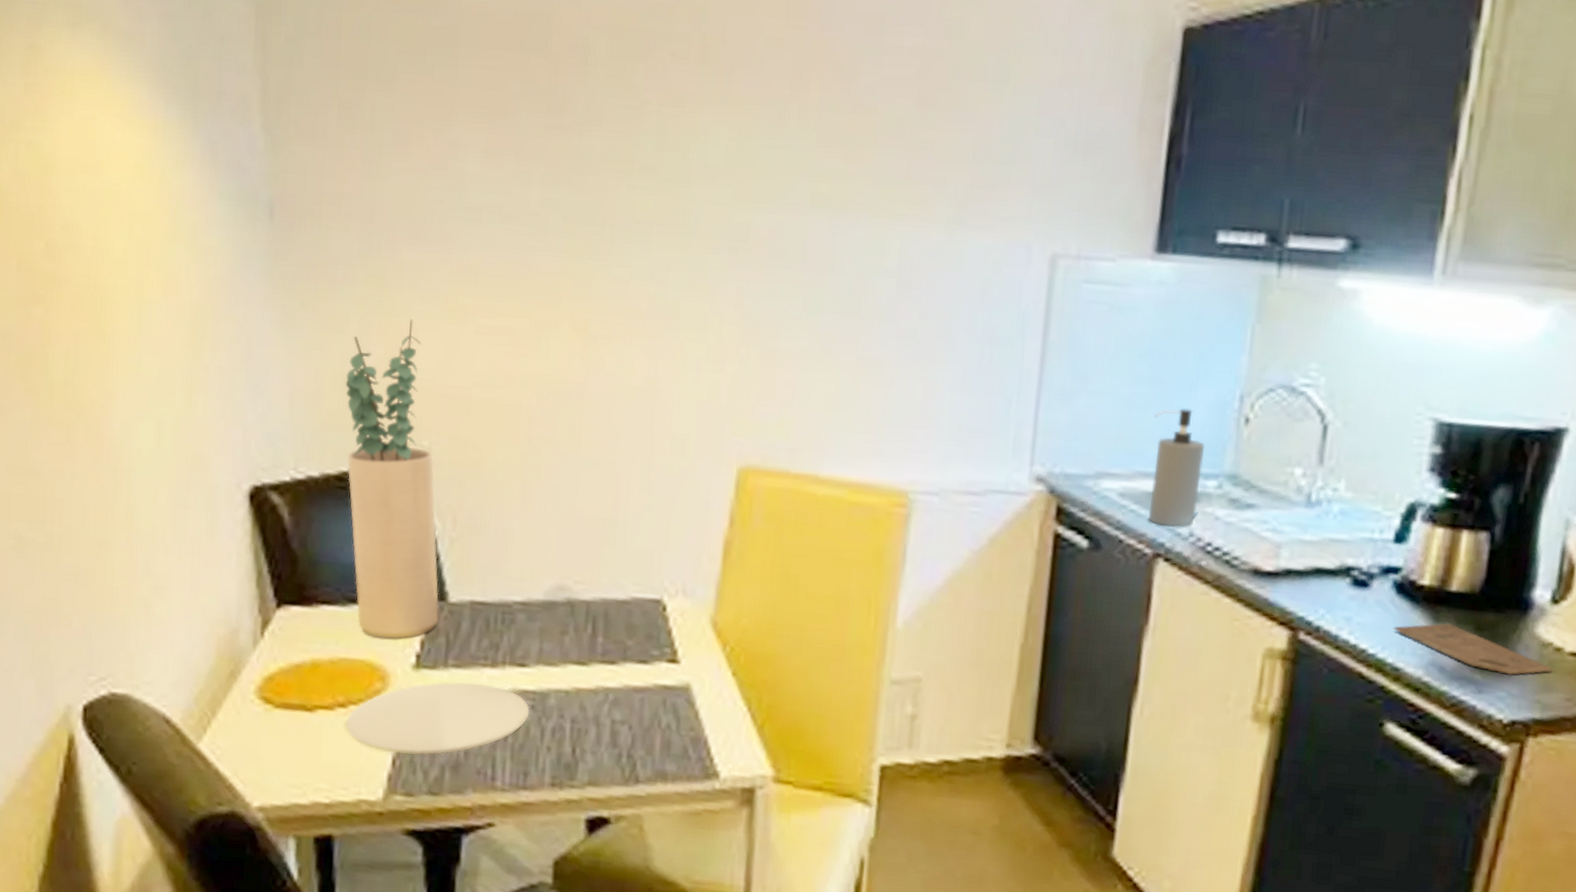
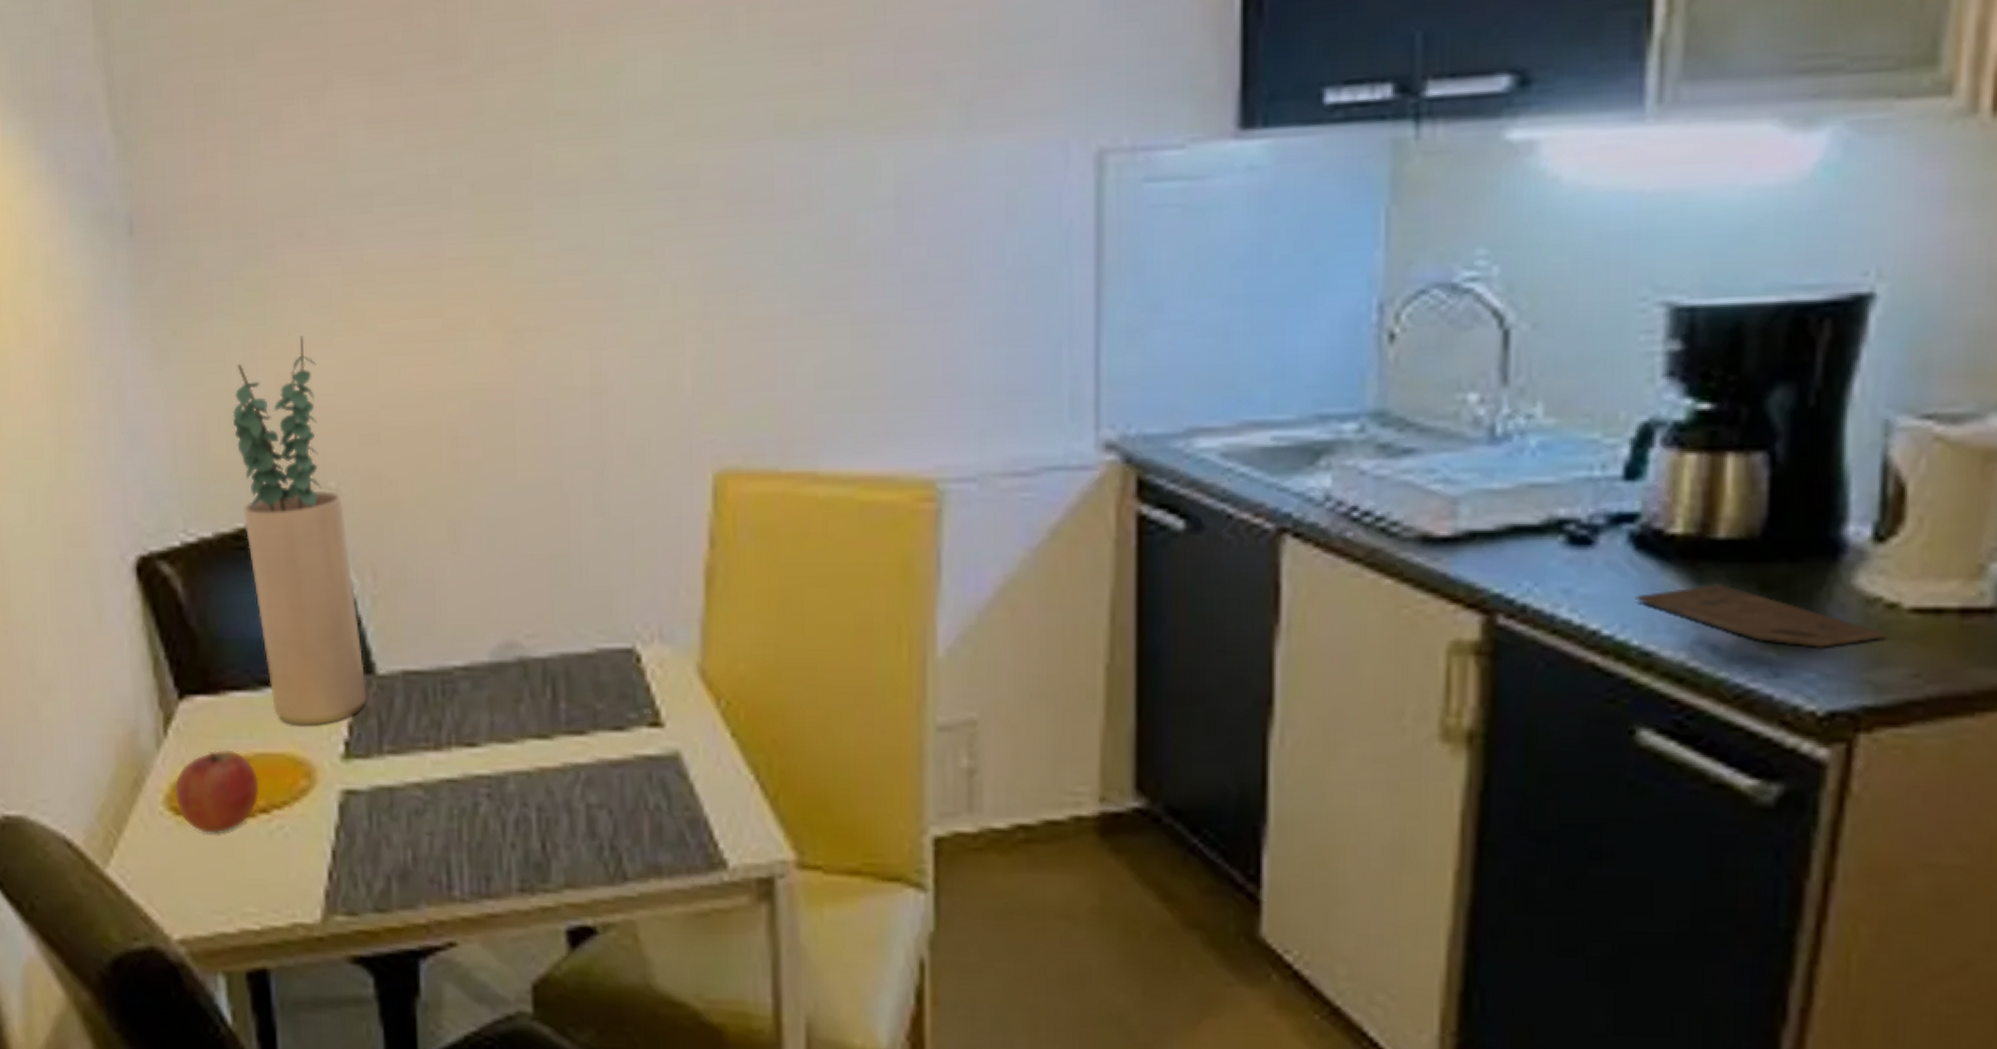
fruit: none [265,652,340,721] -> present [174,749,260,833]
plate: present [346,681,530,756] -> none [270,771,486,865]
soap dispenser: present [1148,408,1205,529] -> none [1259,330,1336,493]

